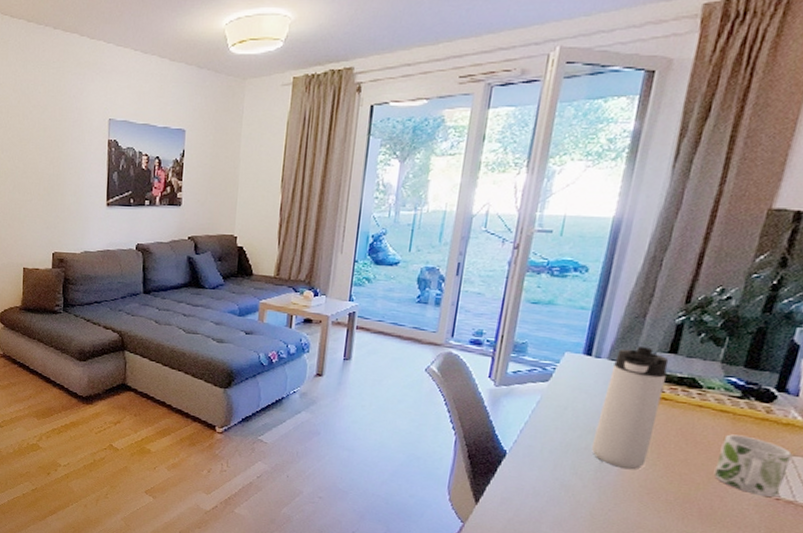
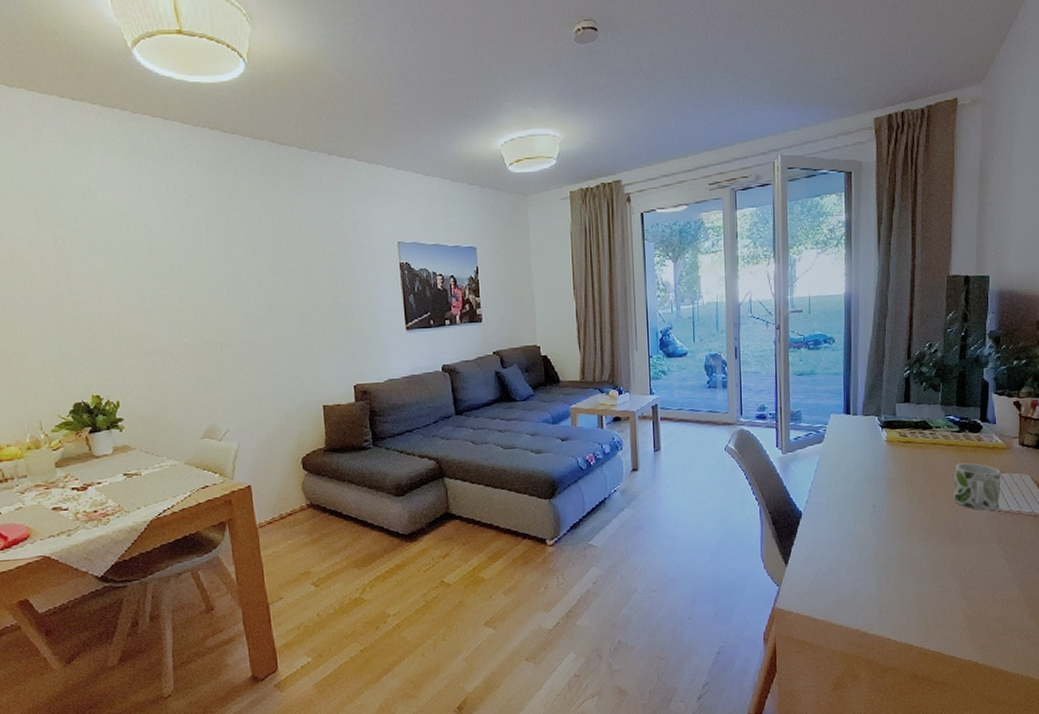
thermos bottle: present [591,347,669,470] -> none [864,400,906,509]

